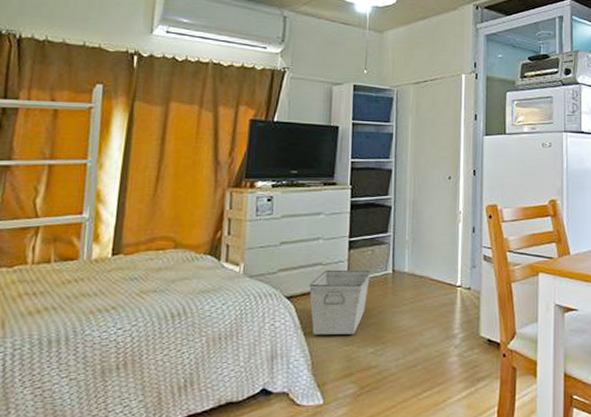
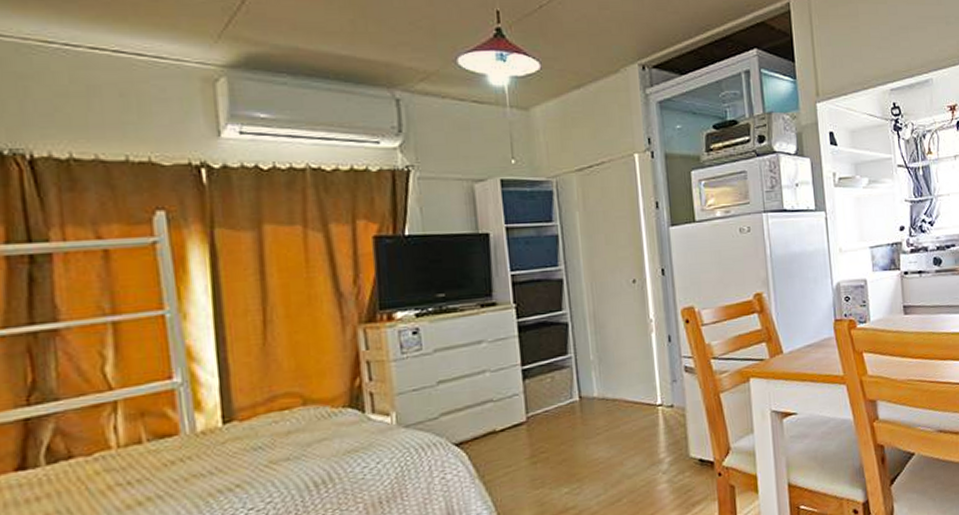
storage bin: present [309,269,371,336] -> none [481,400,554,483]

